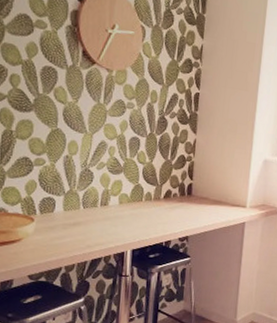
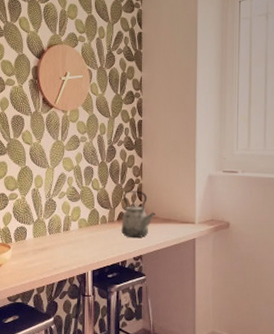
kettle: none [167,168,206,219] -> present [121,191,155,238]

